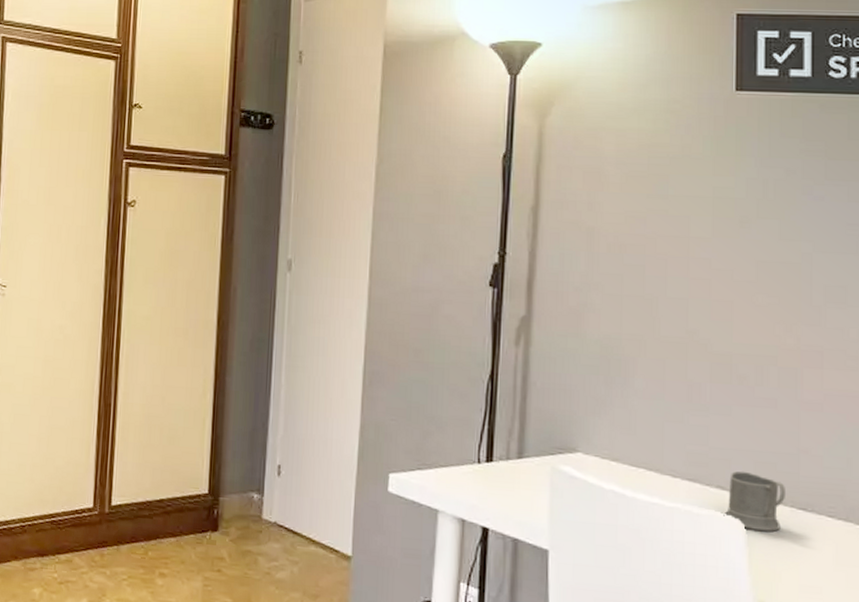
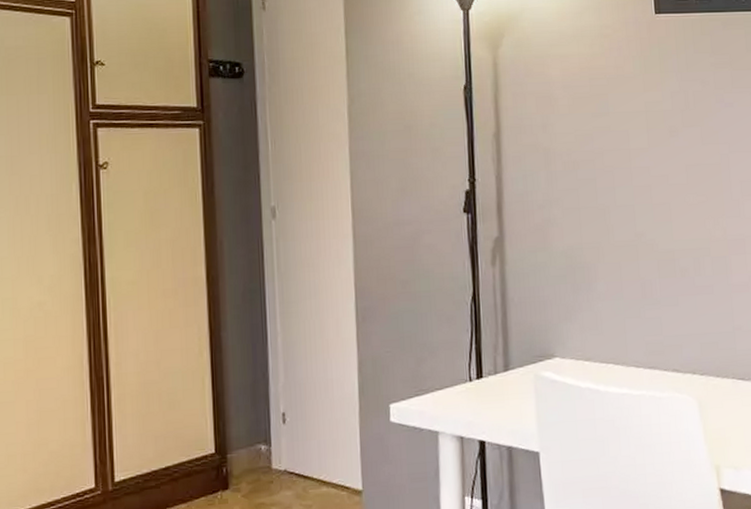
mug: present [723,470,785,532] -> none [680,353,727,404]

